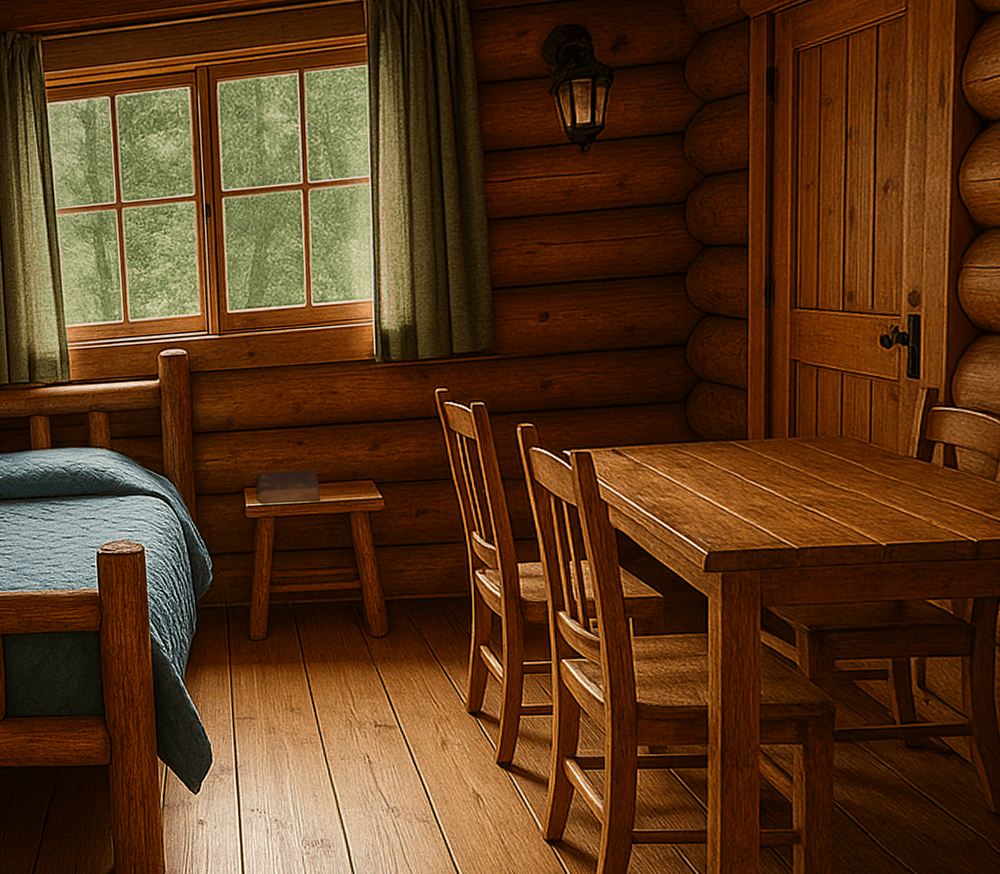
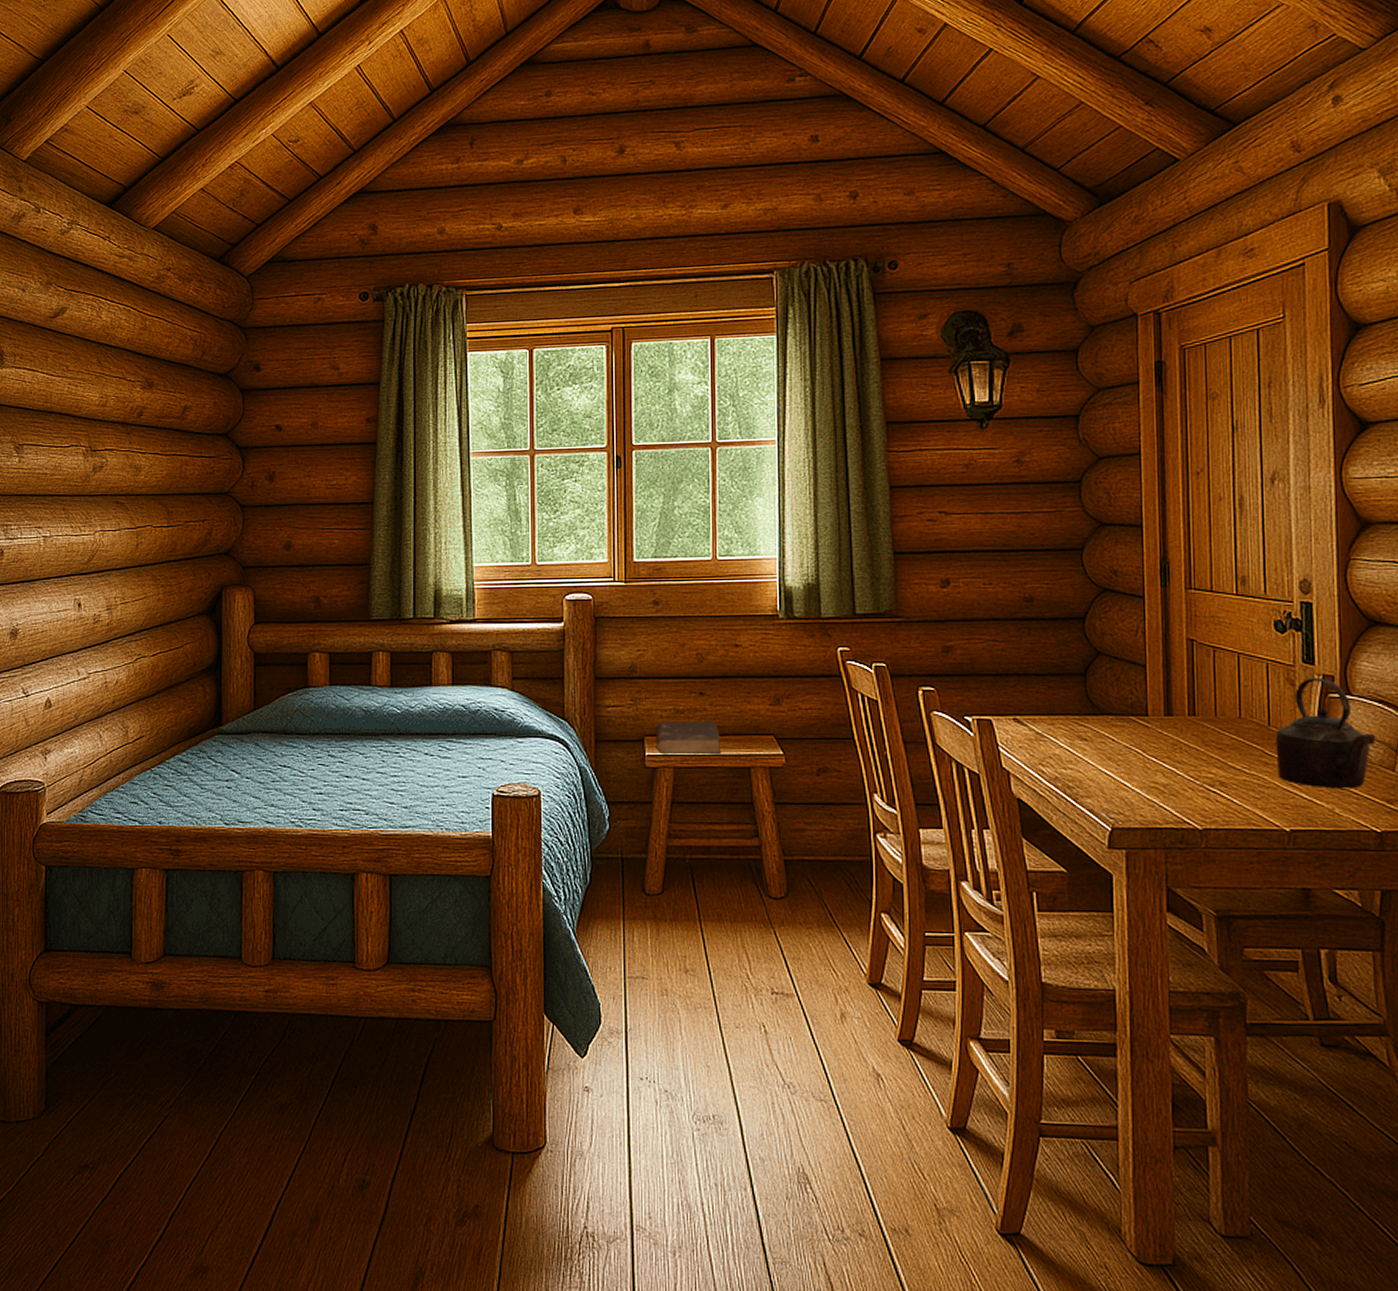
kettle: none [876,391,978,501] -> present [1275,677,1376,787]

